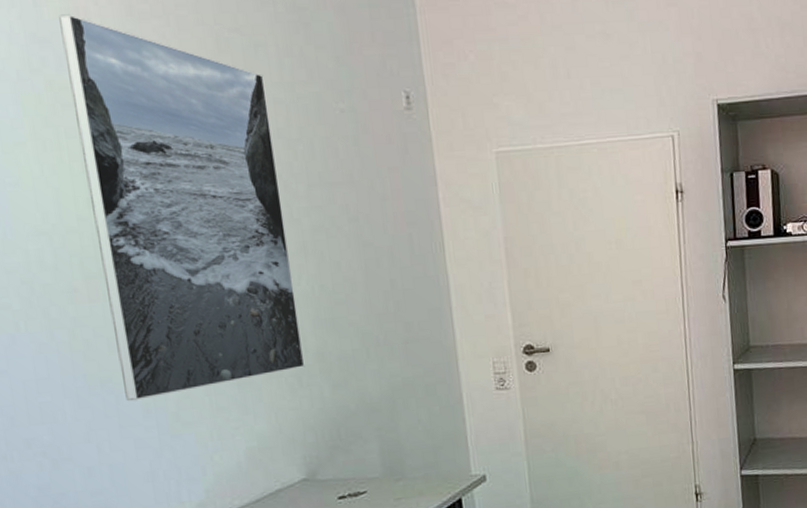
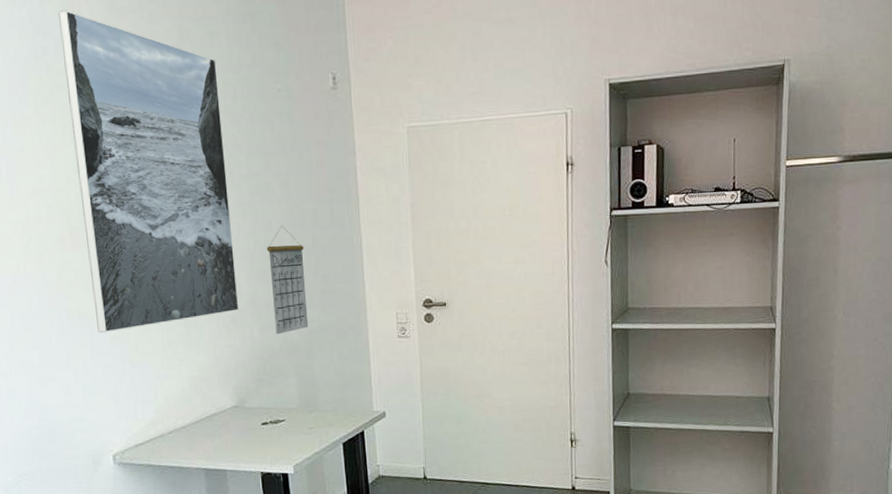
calendar: none [336,266,390,393] -> present [267,225,309,335]

